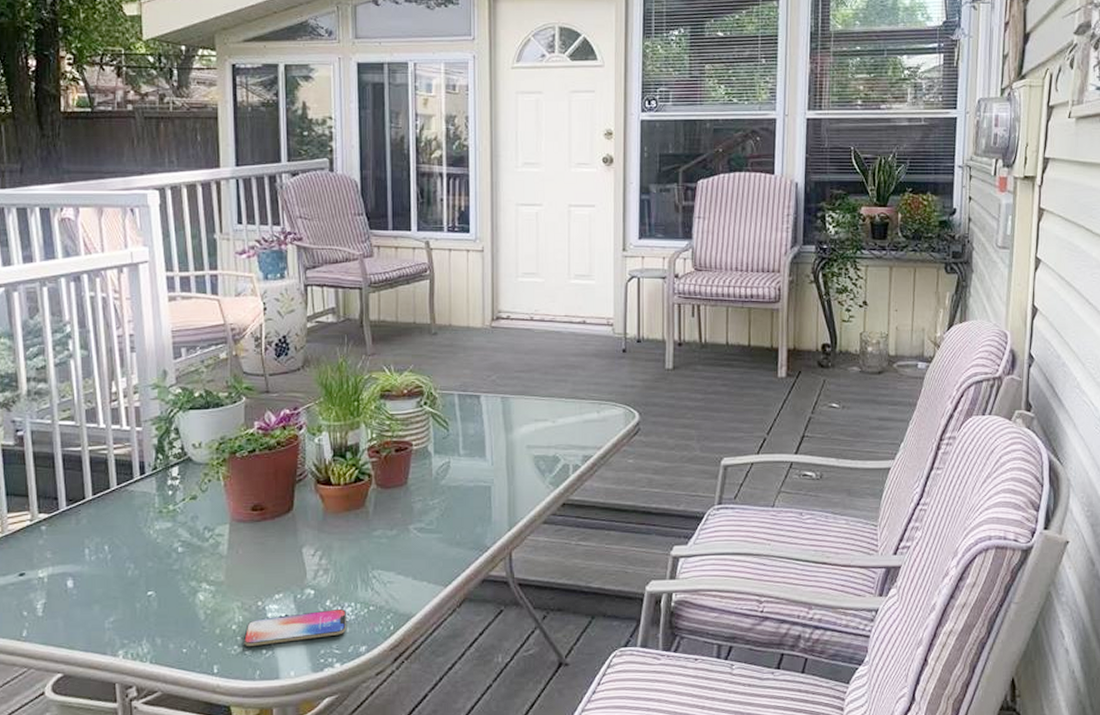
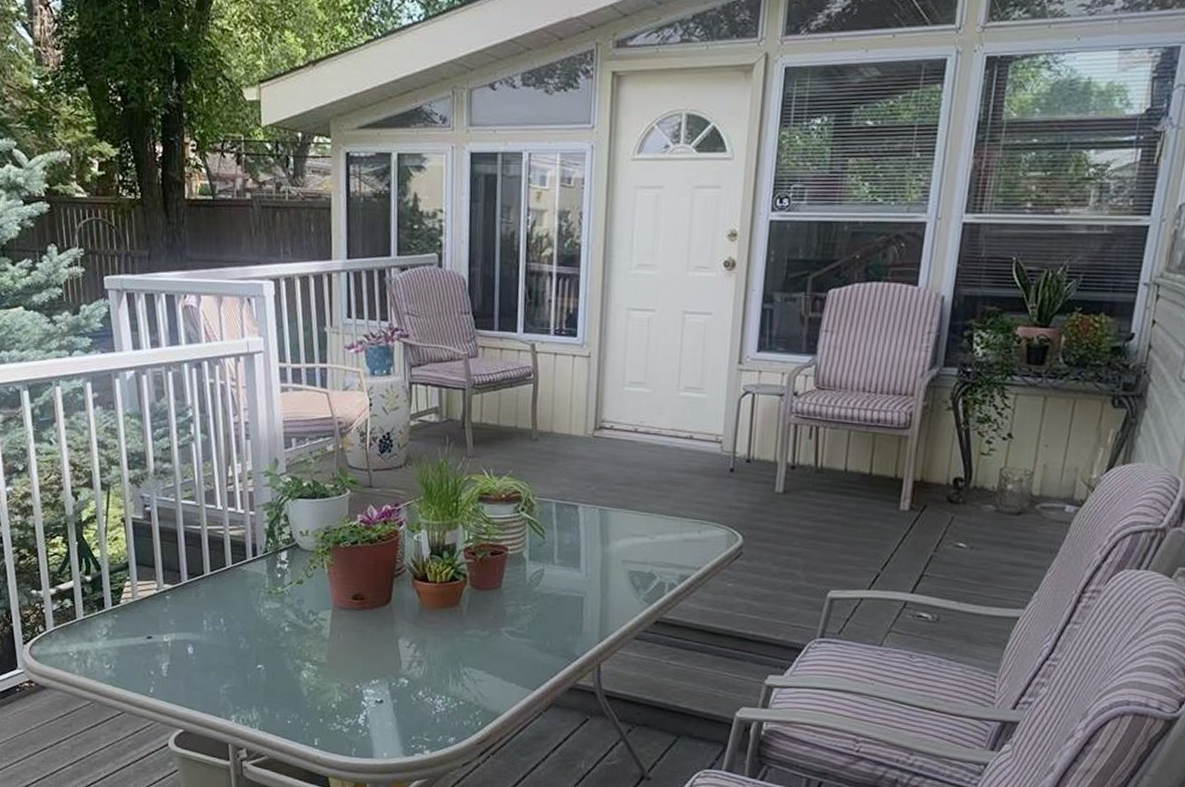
smartphone: present [244,609,346,646] -> none [342,699,437,726]

